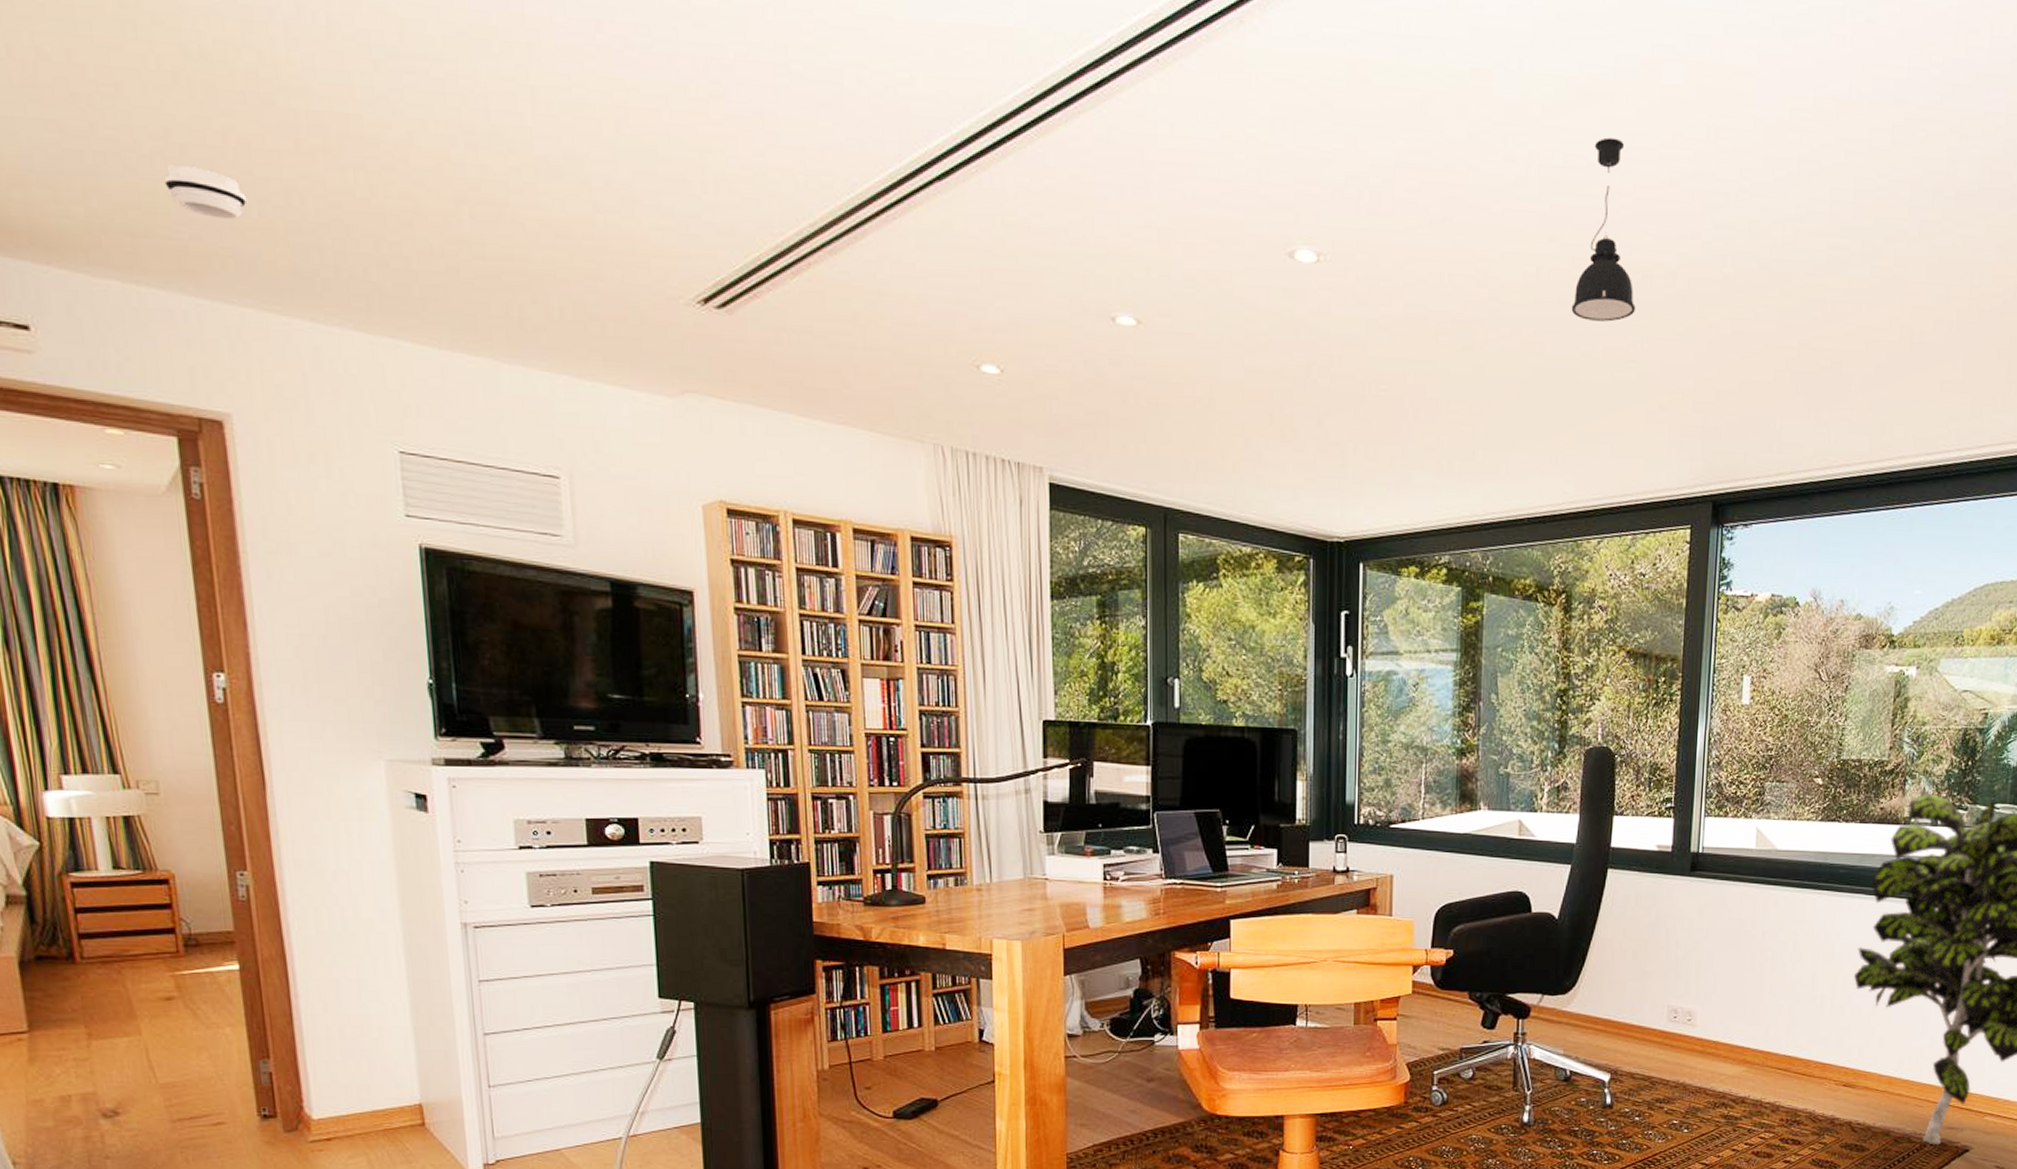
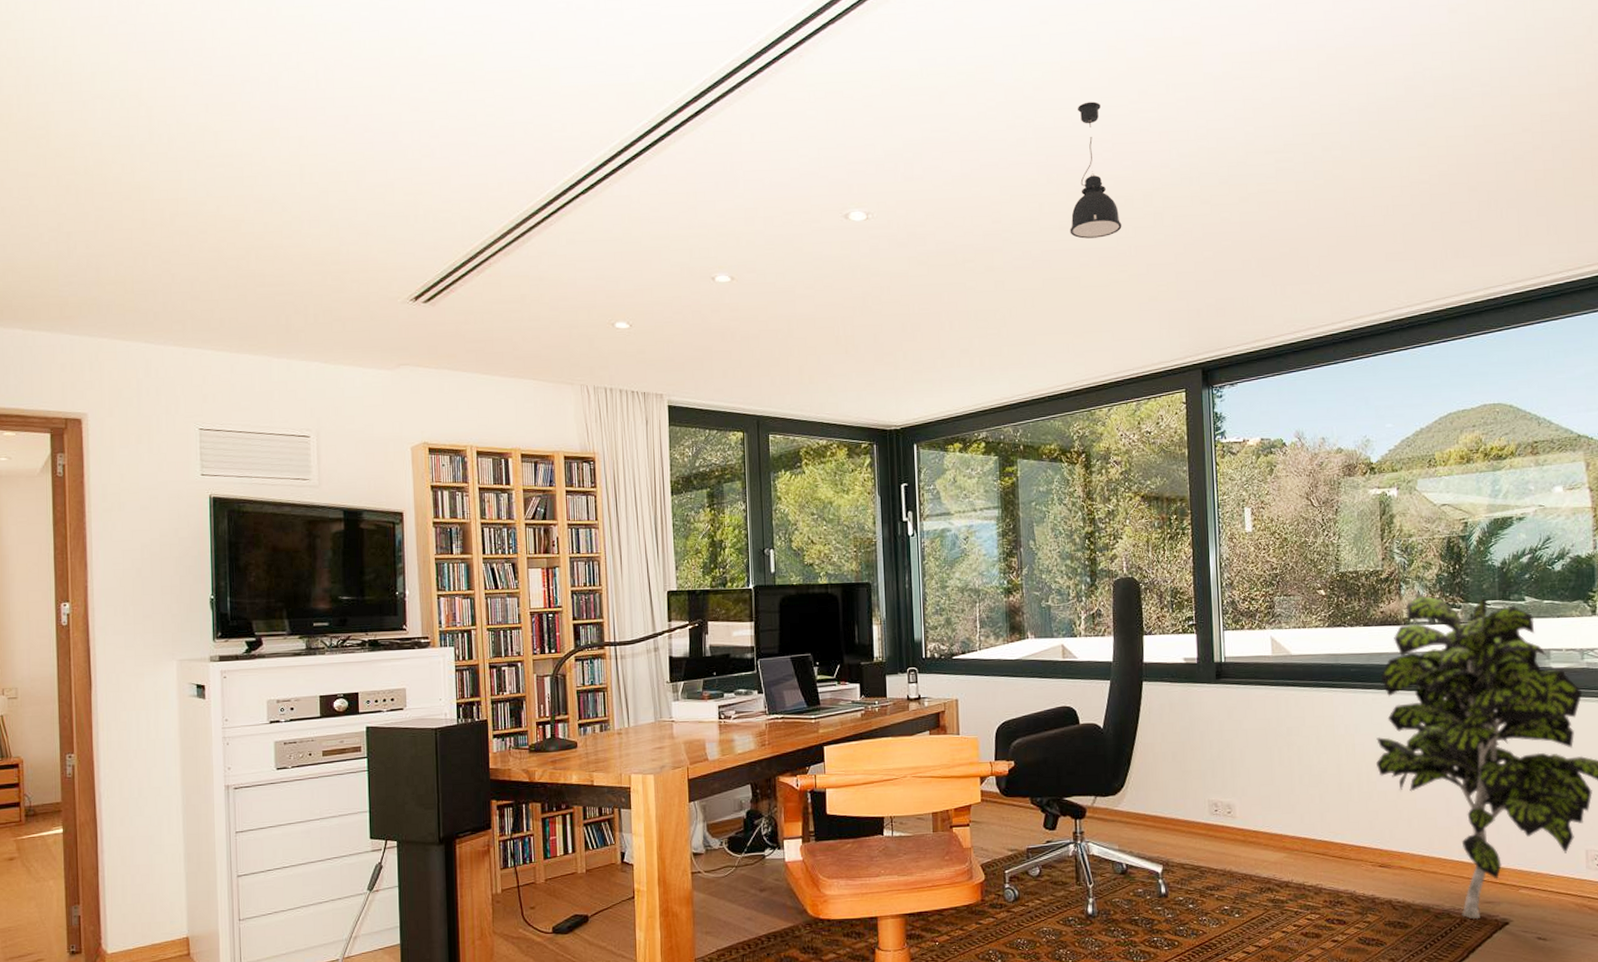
smoke detector: present [164,163,248,220] -> none [56,245,109,280]

